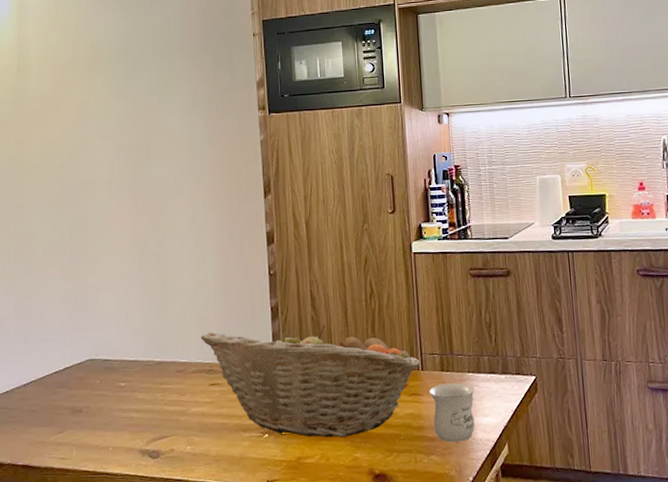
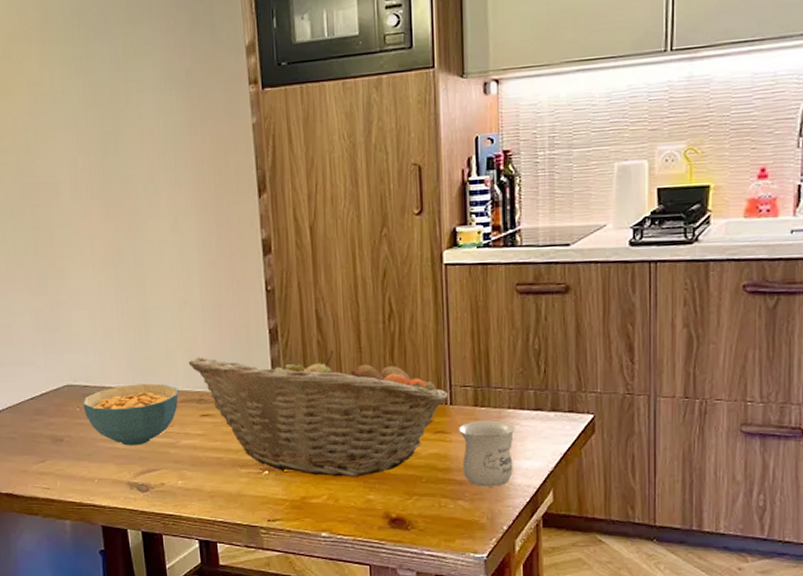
cereal bowl: none [103,356,191,415] -> present [83,383,178,446]

